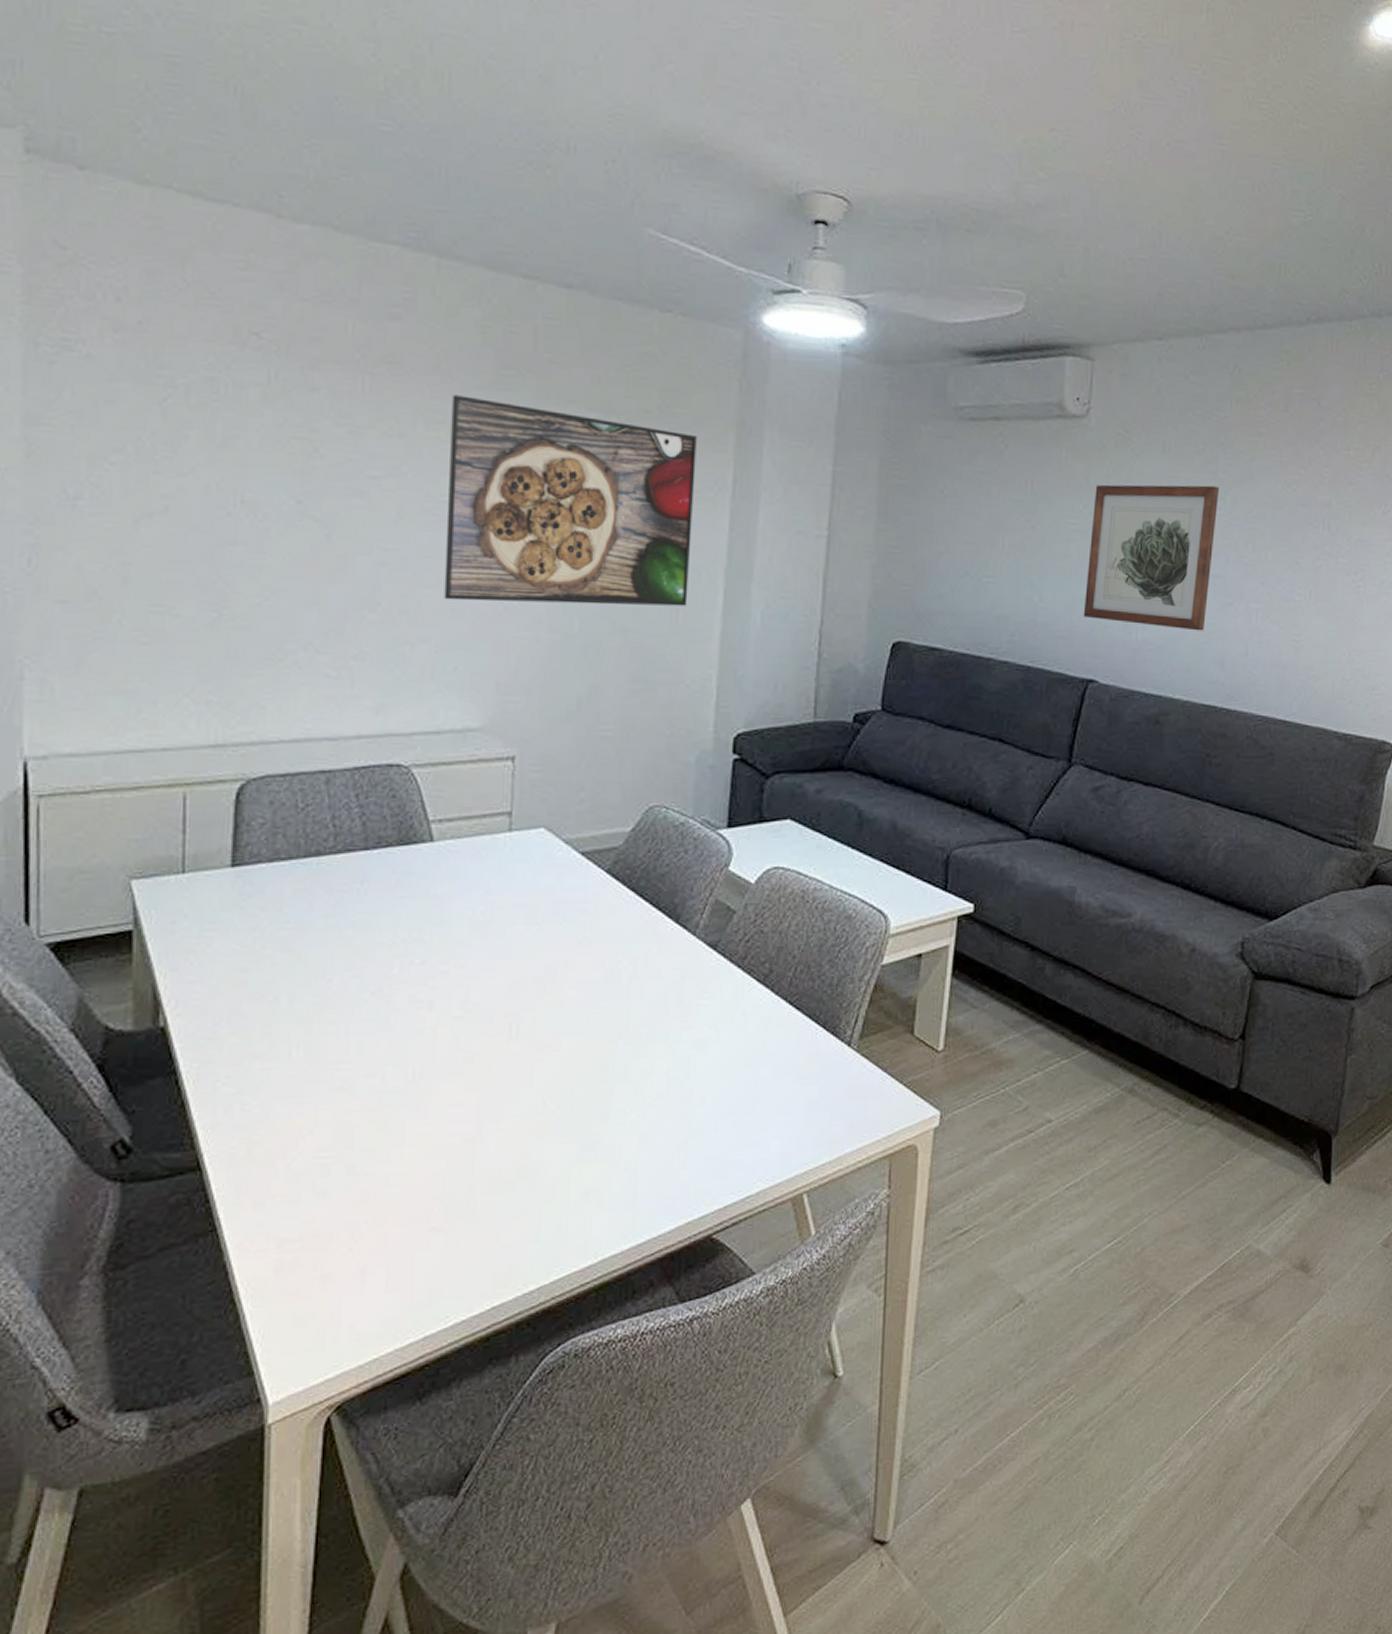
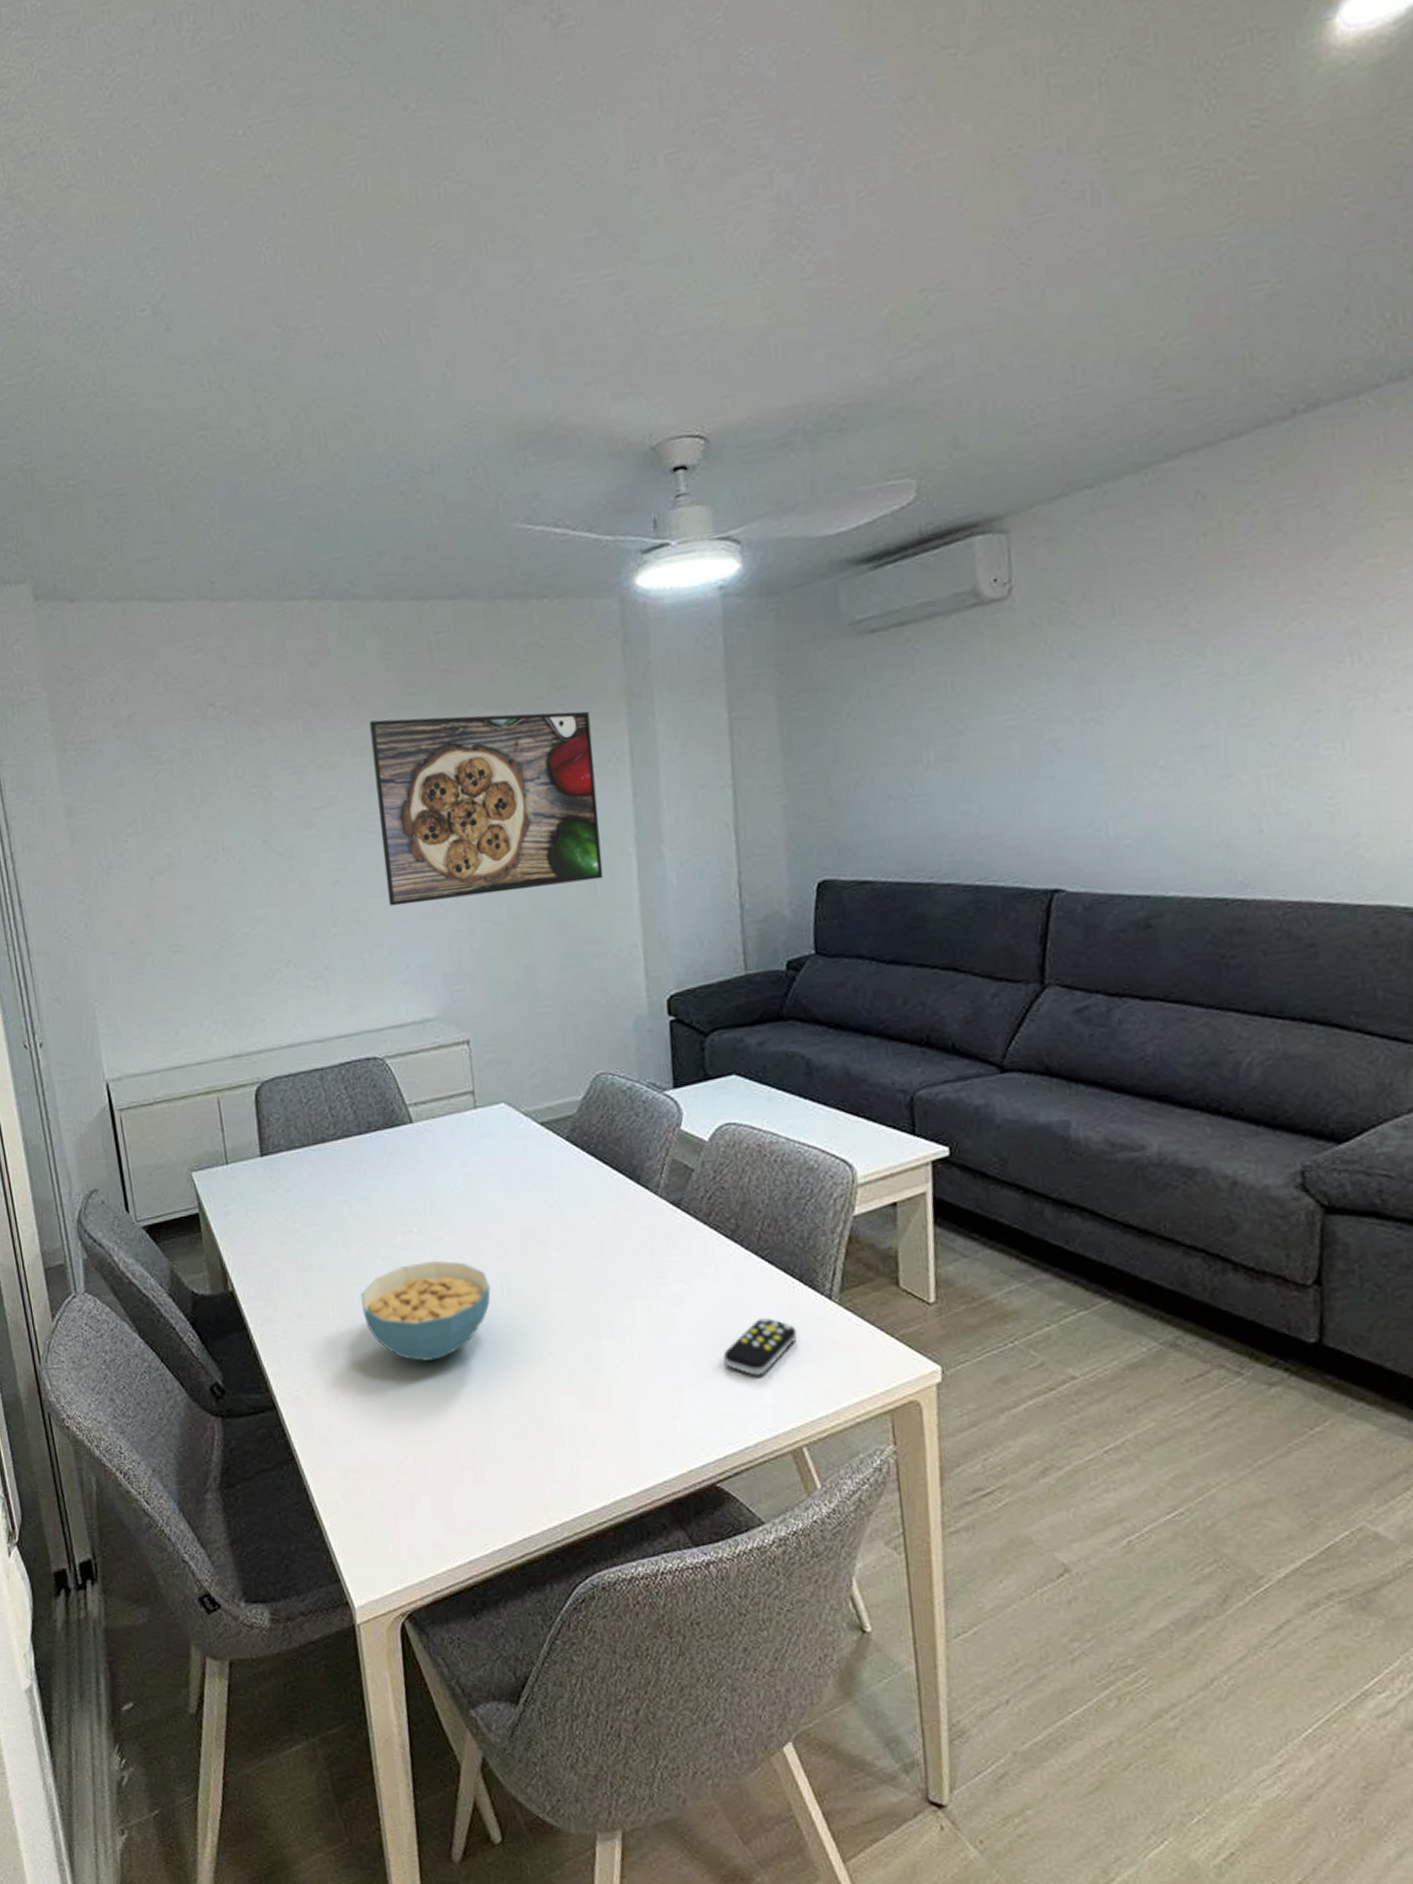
cereal bowl: none [335,996,497,1110] -> present [360,1260,491,1361]
remote control: none [739,1063,814,1123] -> present [724,1317,798,1376]
wall art: present [1083,484,1220,631] -> none [1031,640,1198,822]

